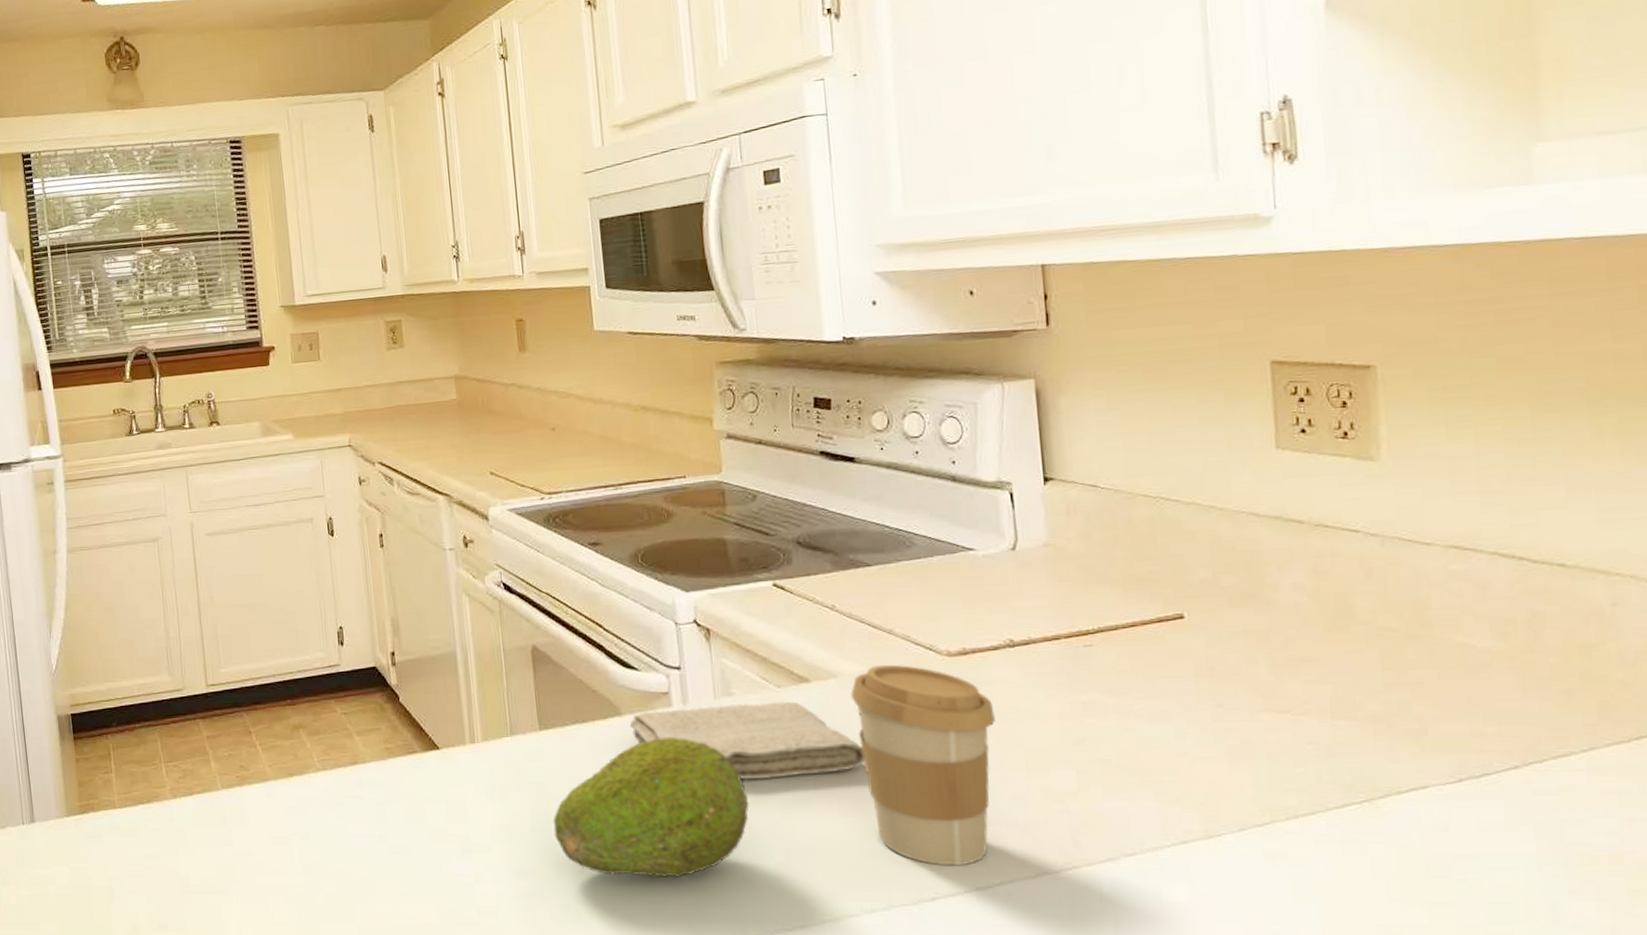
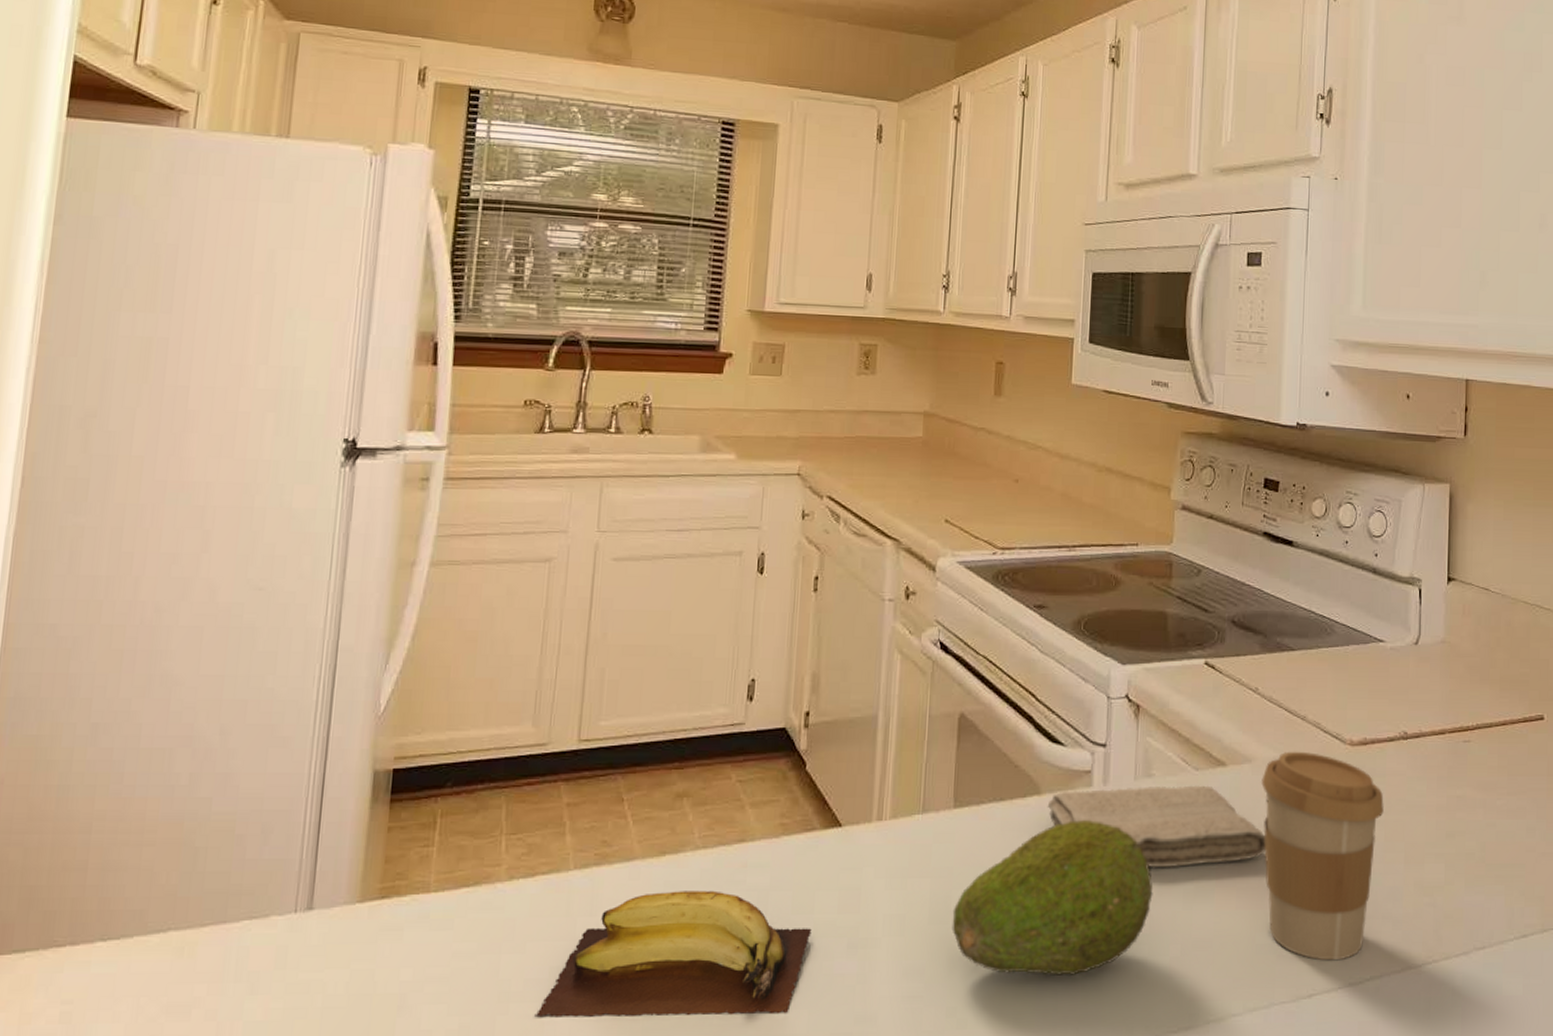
banana: none [212,805,428,907] -> present [535,890,812,1018]

